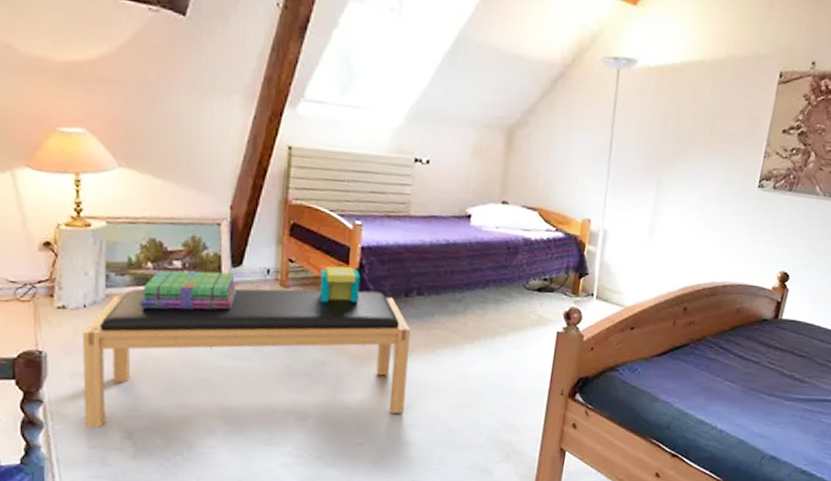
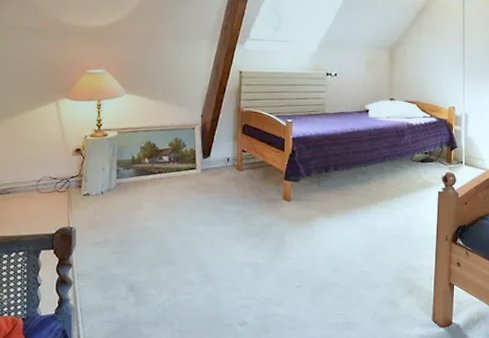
bench: present [82,288,412,429] -> none [100,169,331,284]
stack of books: present [140,270,237,310] -> none [140,162,206,193]
decorative box: present [319,266,361,303] -> none [264,153,293,180]

